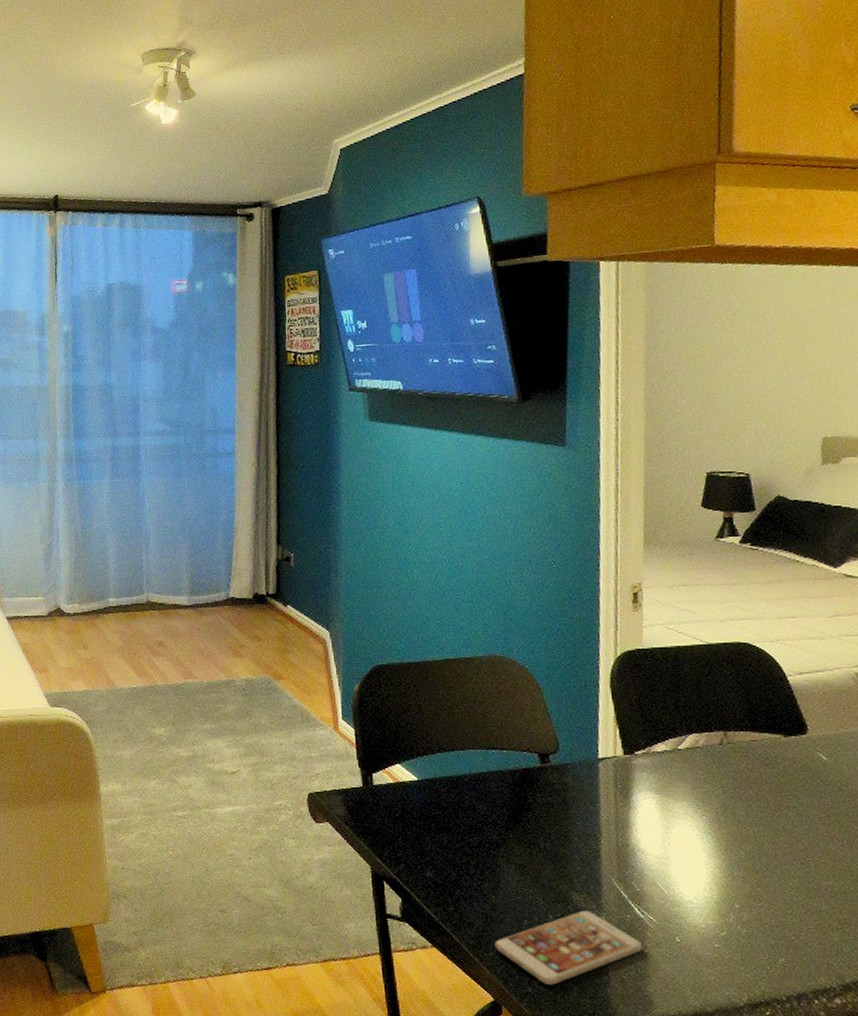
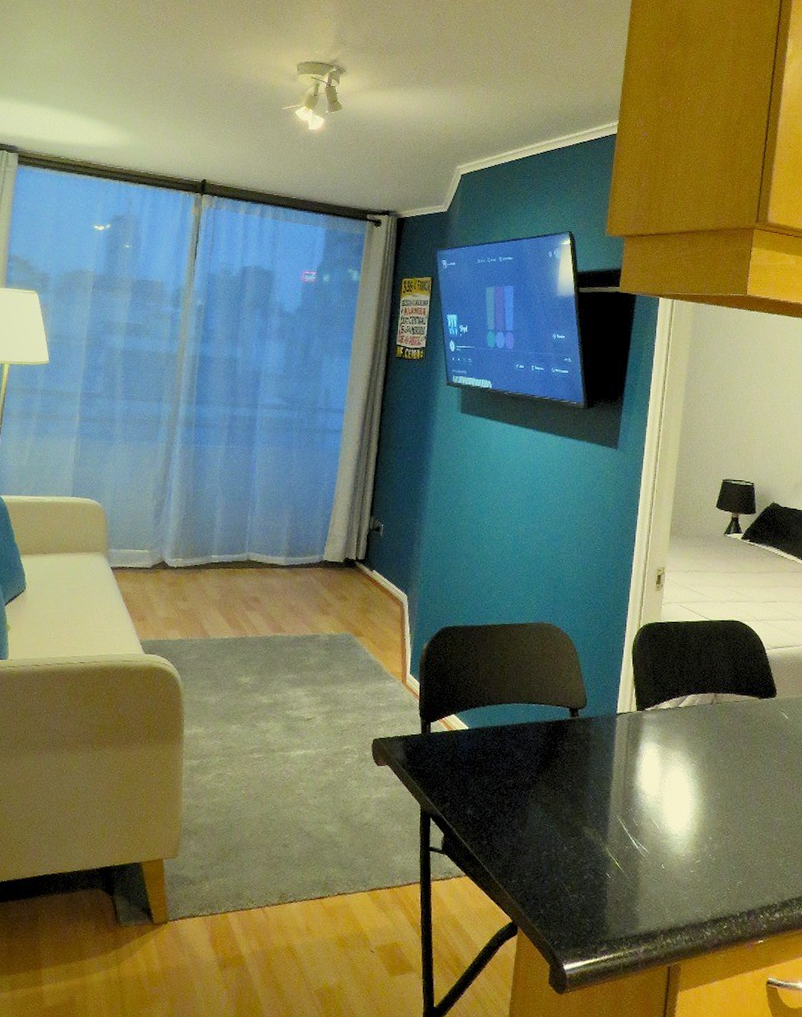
smartphone: present [494,910,643,986] -> none [517,842,635,908]

